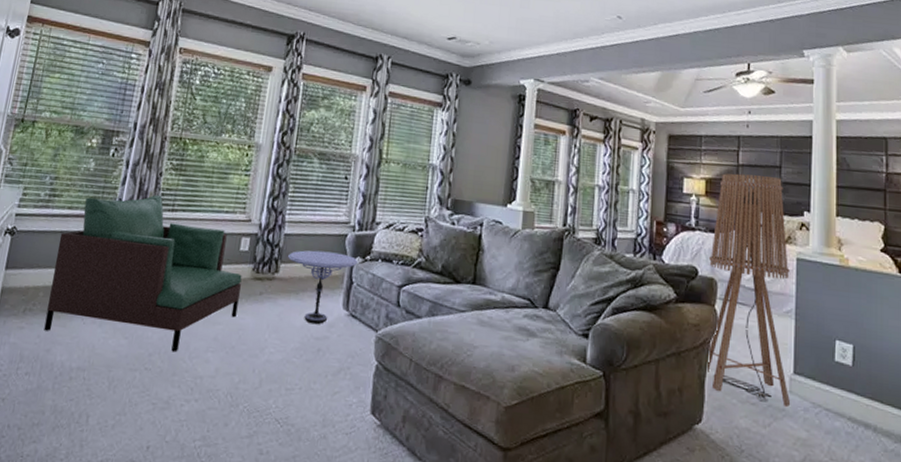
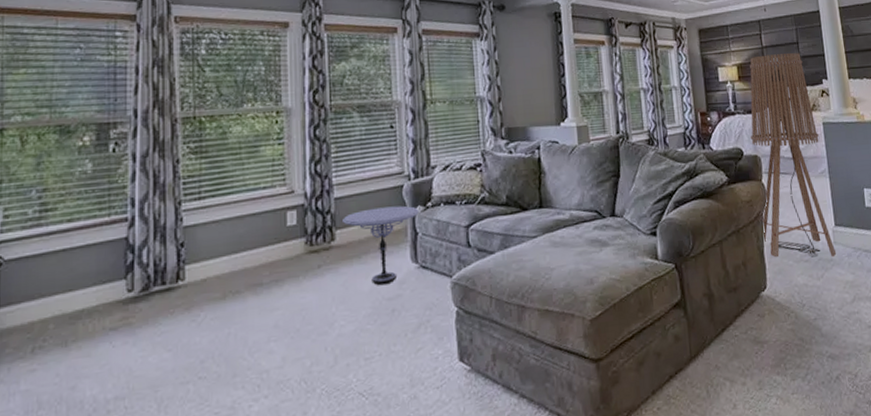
armchair: present [44,195,242,353] -> none [62,184,296,367]

